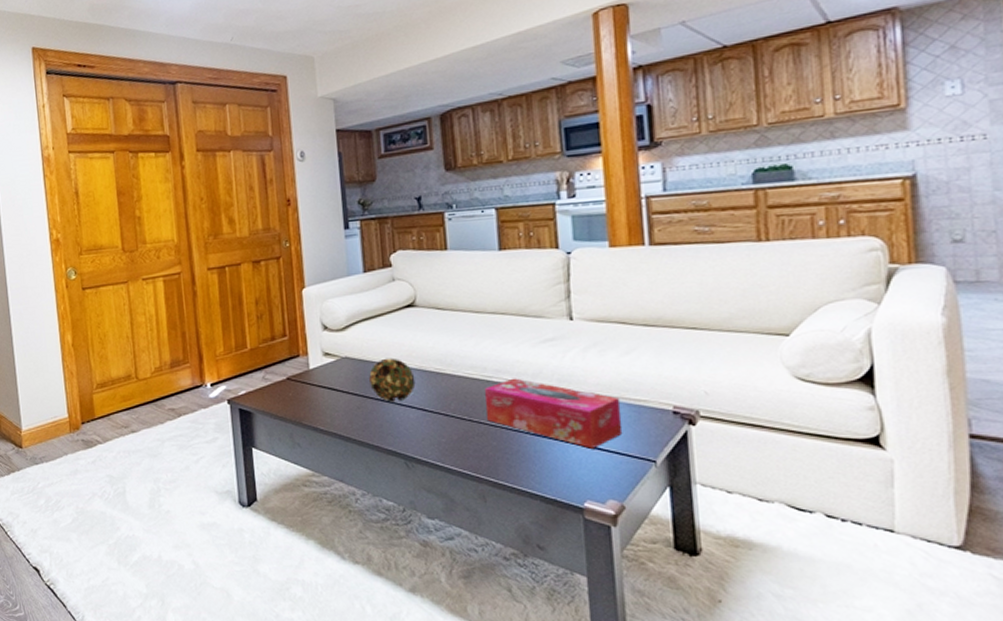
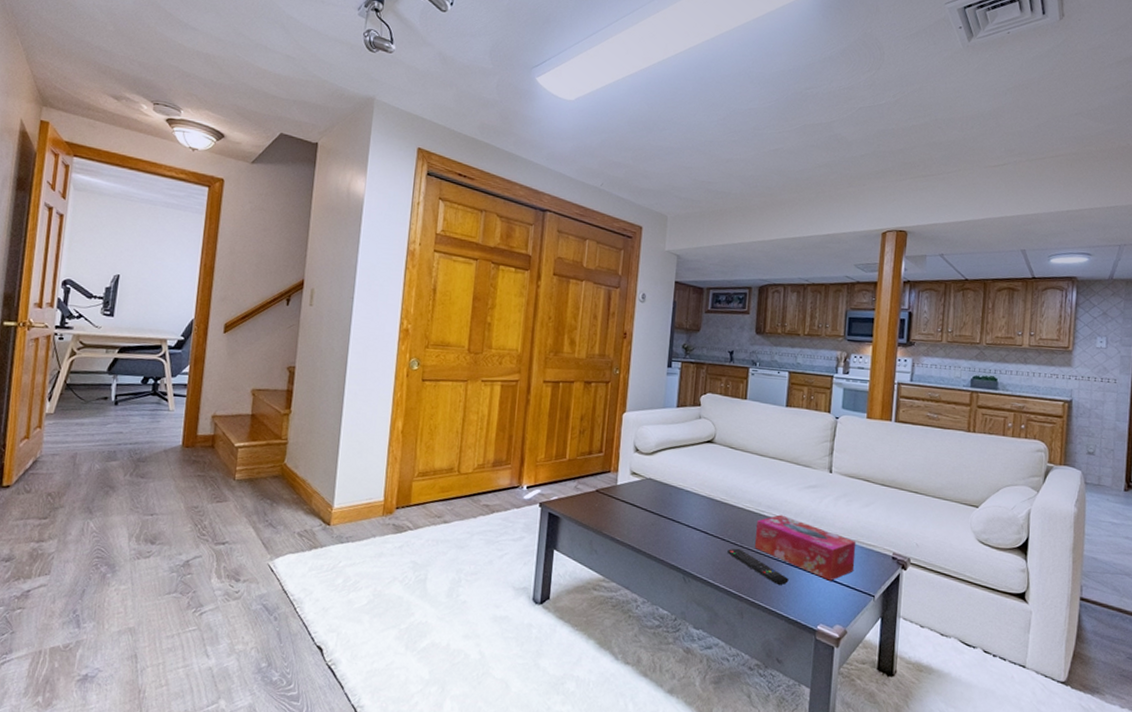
decorative ball: present [369,358,416,402] -> none [665,484,704,523]
remote control: none [453,424,538,459] -> present [727,549,789,585]

